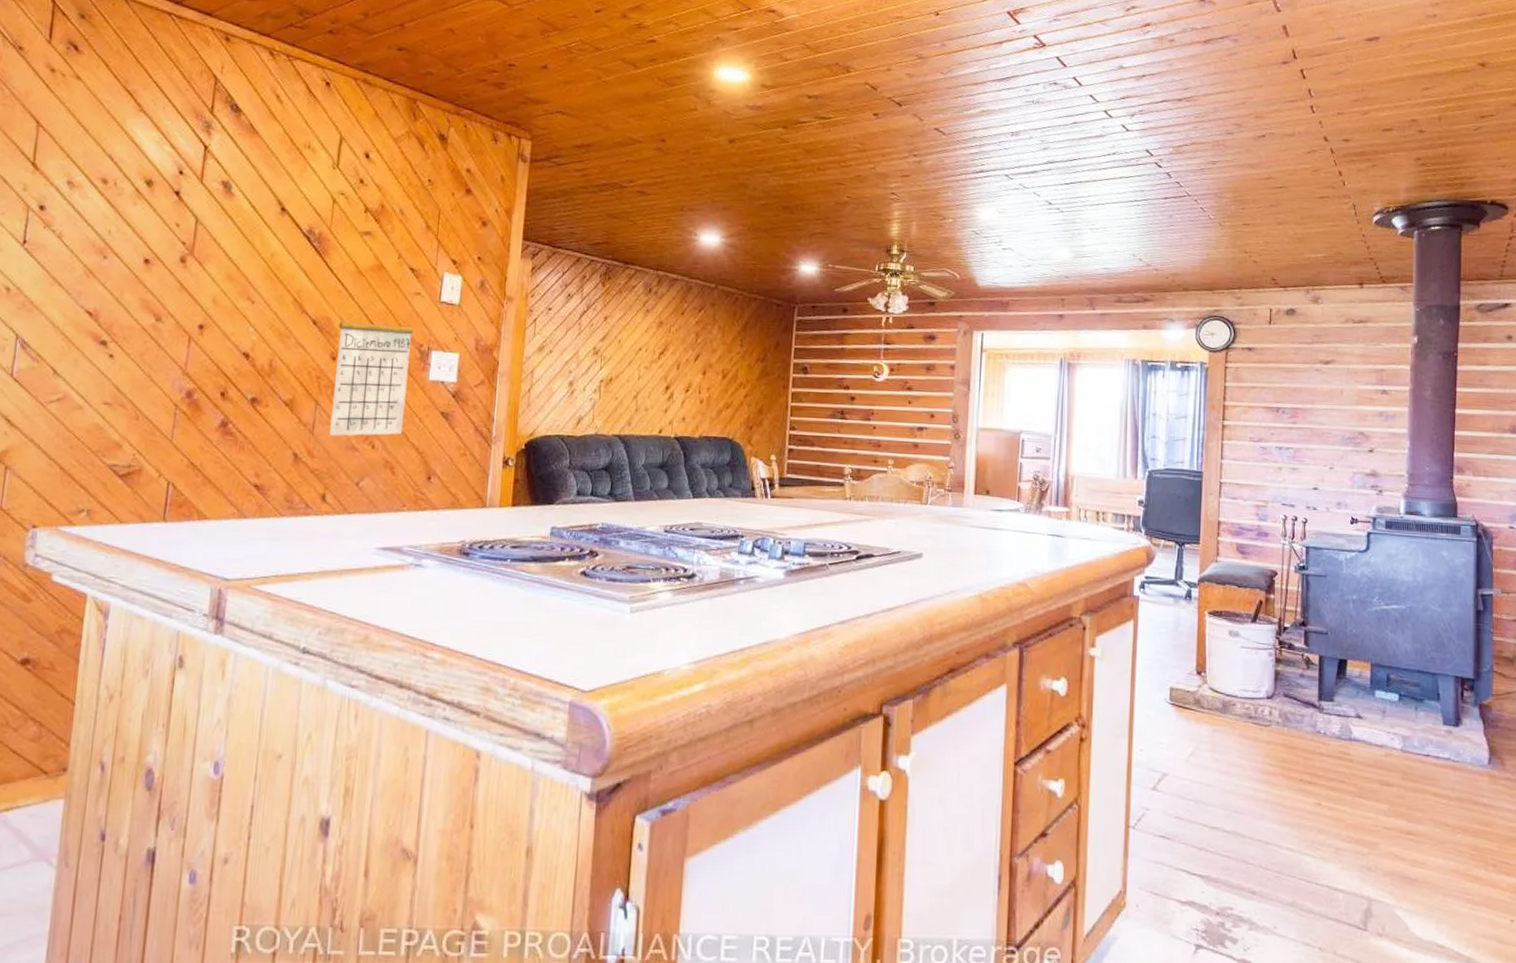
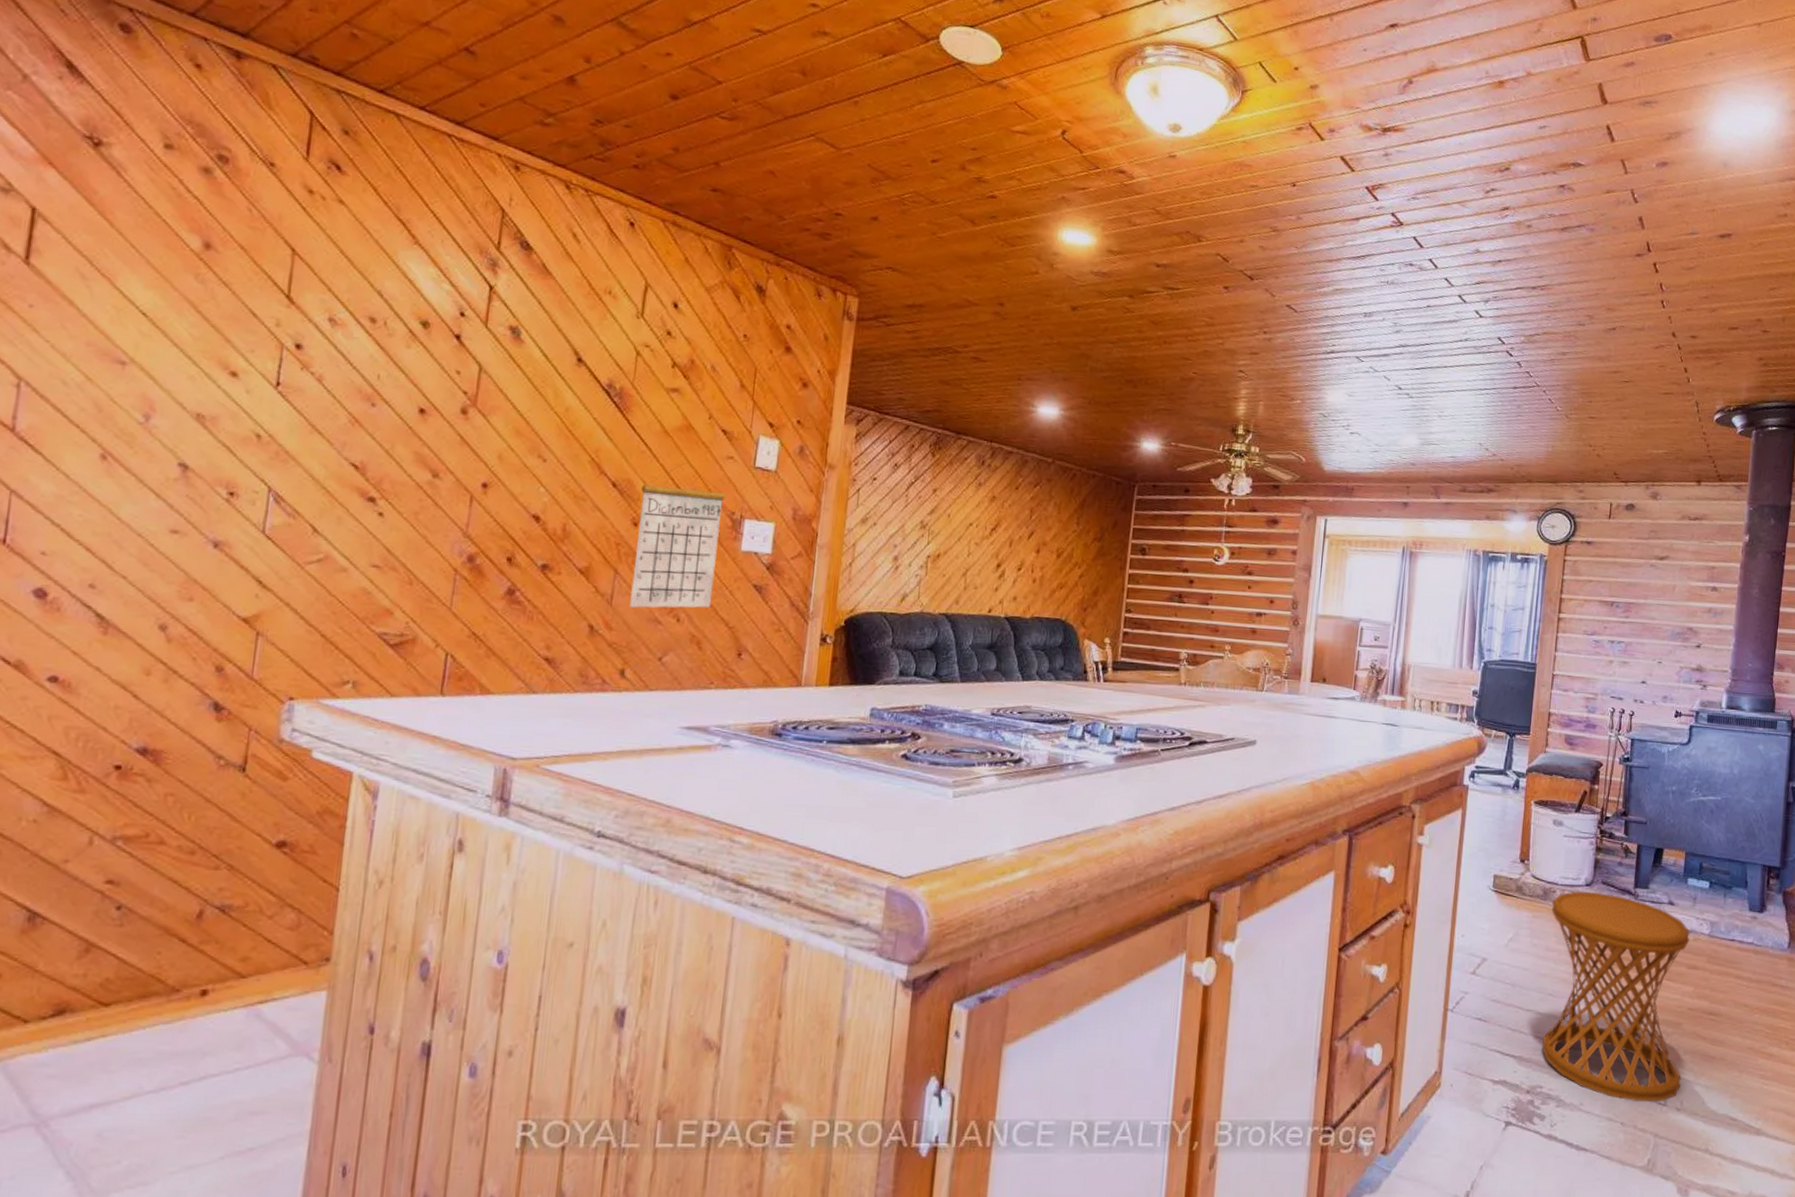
side table: none [1230,704,1381,926] -> present [1542,891,1690,1101]

